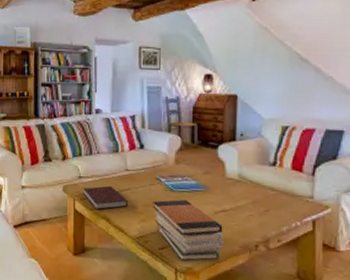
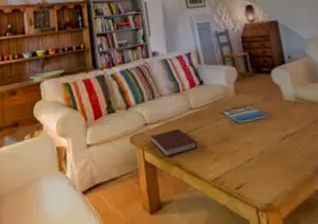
book stack: present [153,199,224,262] -> none [221,130,297,199]

